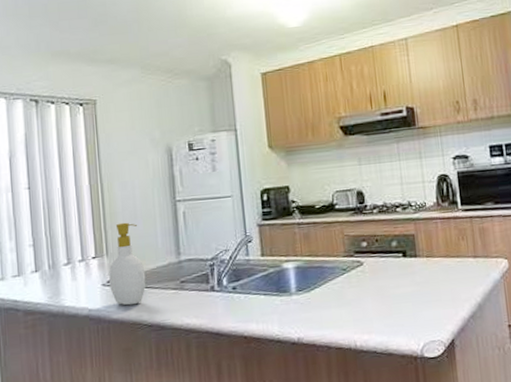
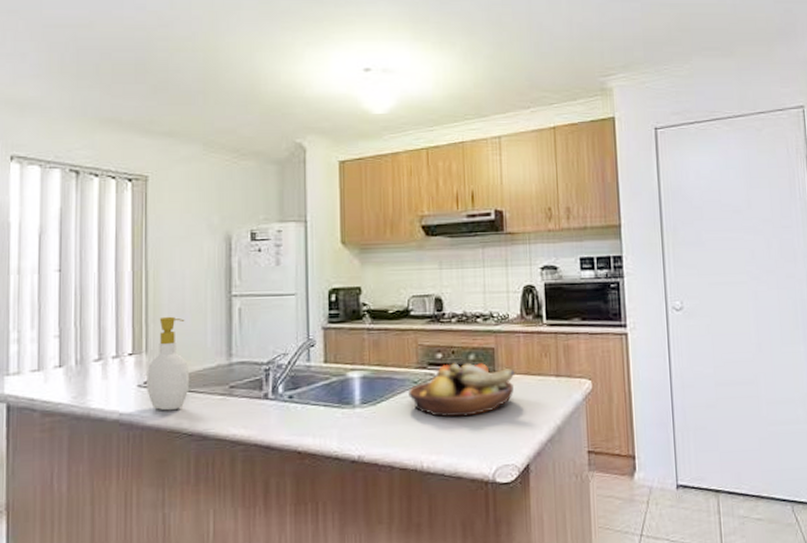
fruit bowl: none [337,249,436,301] -> present [407,362,515,418]

